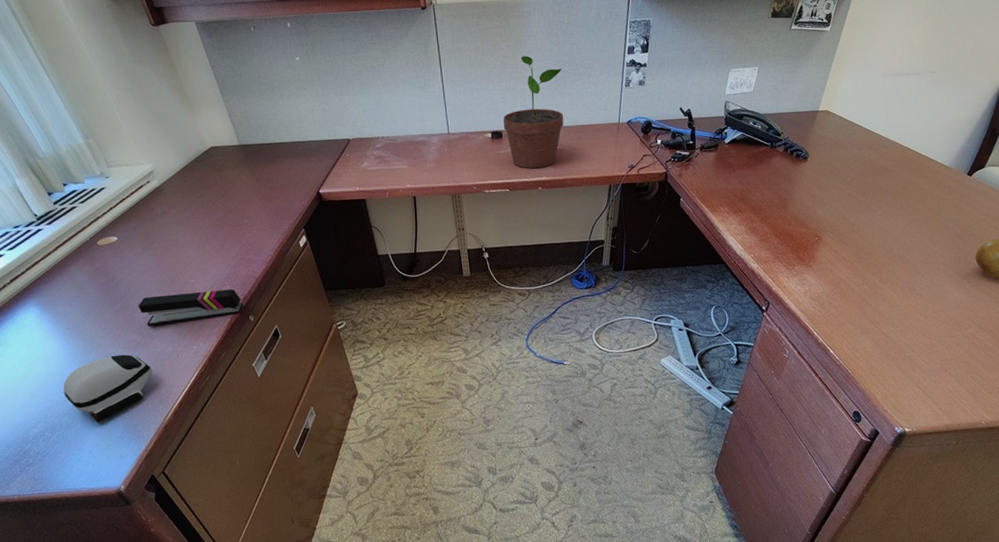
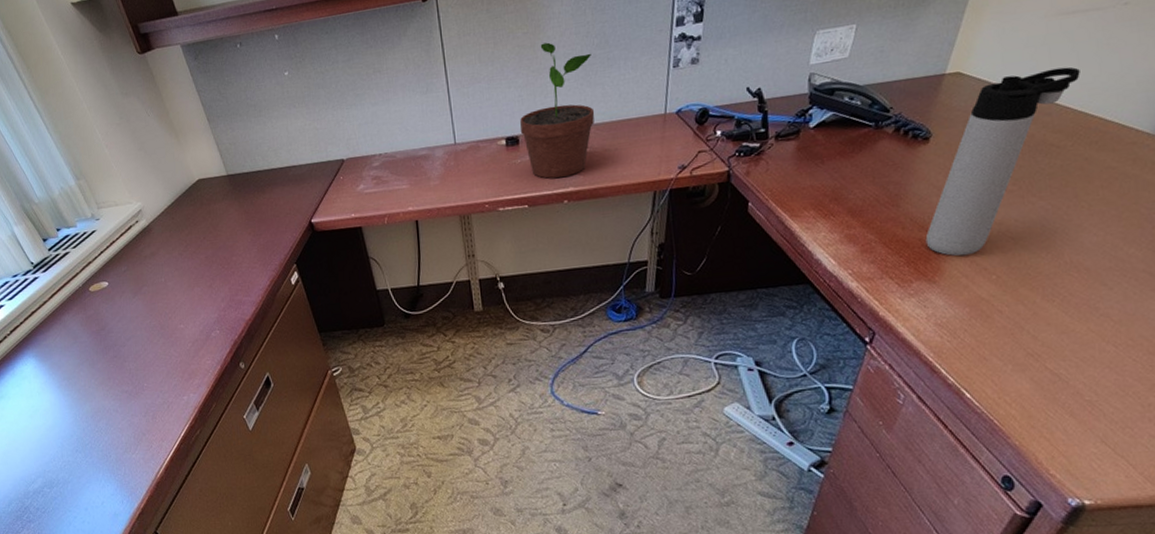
computer mouse: present [63,354,153,423] -> none [60,406,144,479]
stapler: present [138,289,244,327] -> none [129,334,234,377]
thermos bottle: none [804,113,905,248] -> present [925,67,1080,256]

